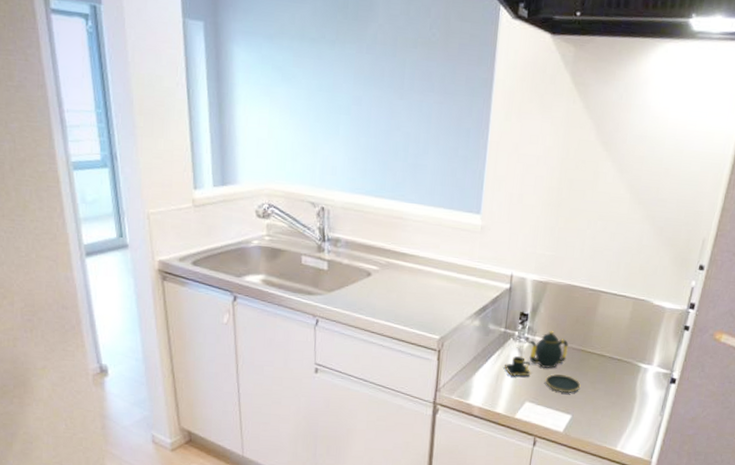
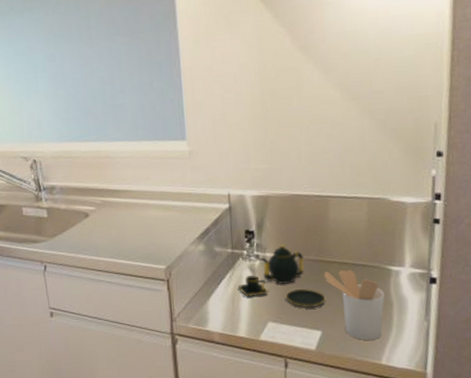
utensil holder: none [583,361,632,428] -> present [324,270,385,340]

